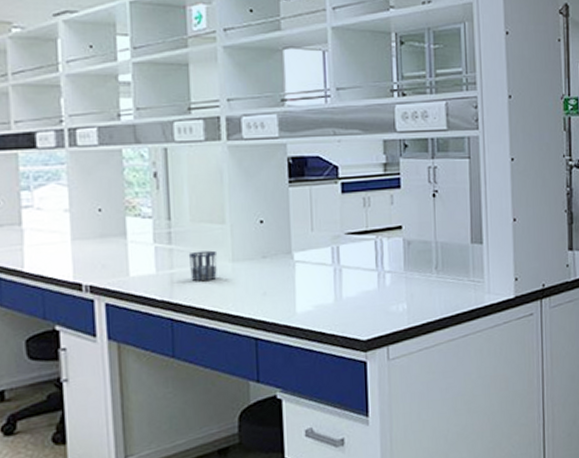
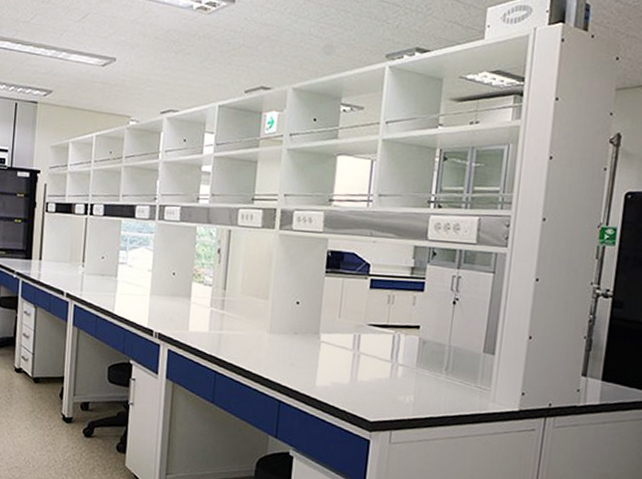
cup: present [188,250,218,282] -> none [235,319,259,346]

